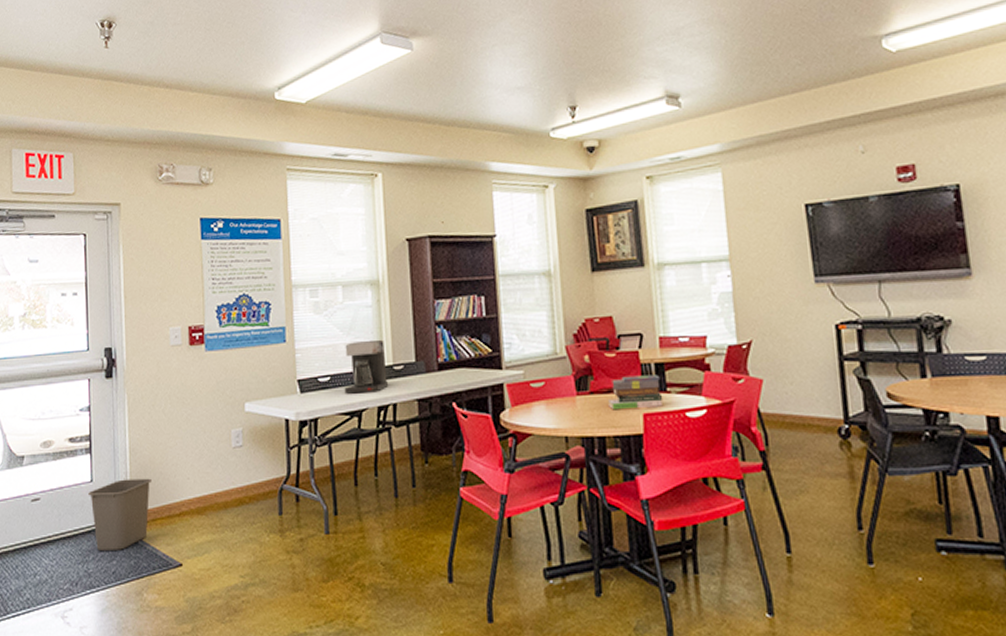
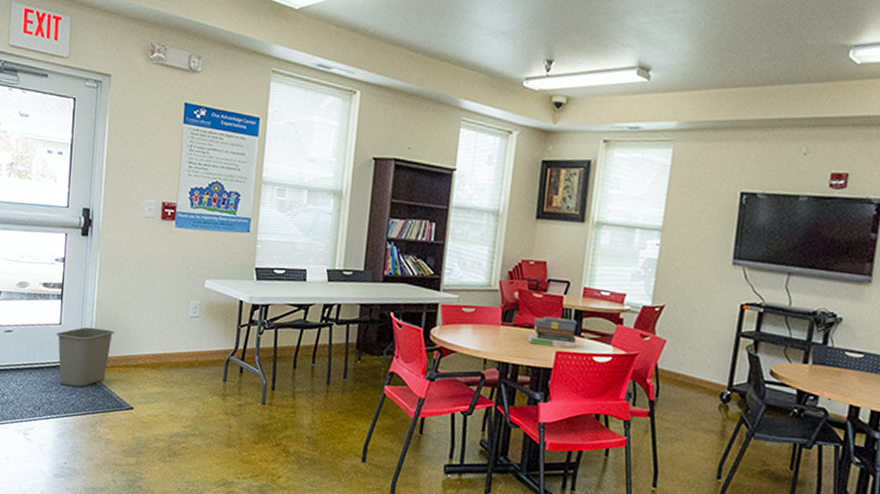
coffee maker: present [344,340,389,394] -> none [296,243,338,291]

